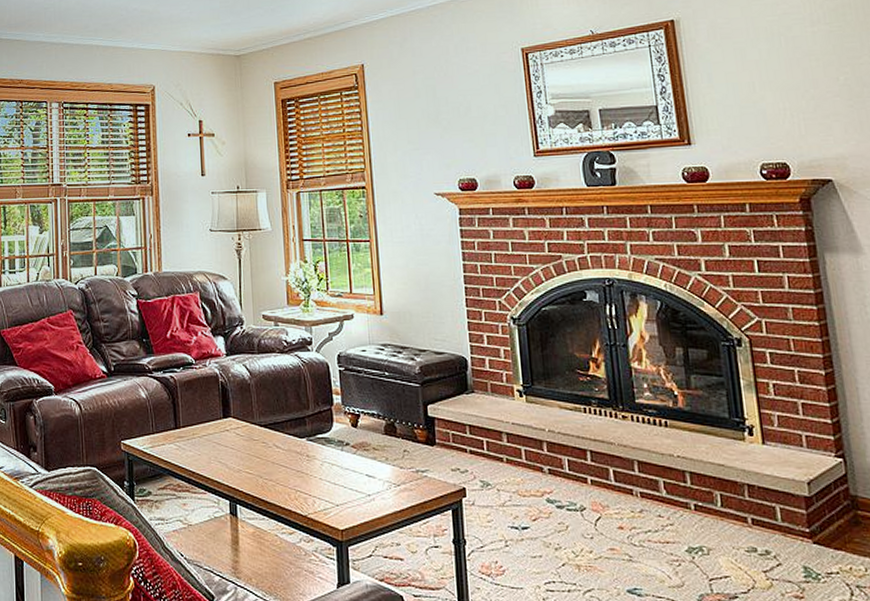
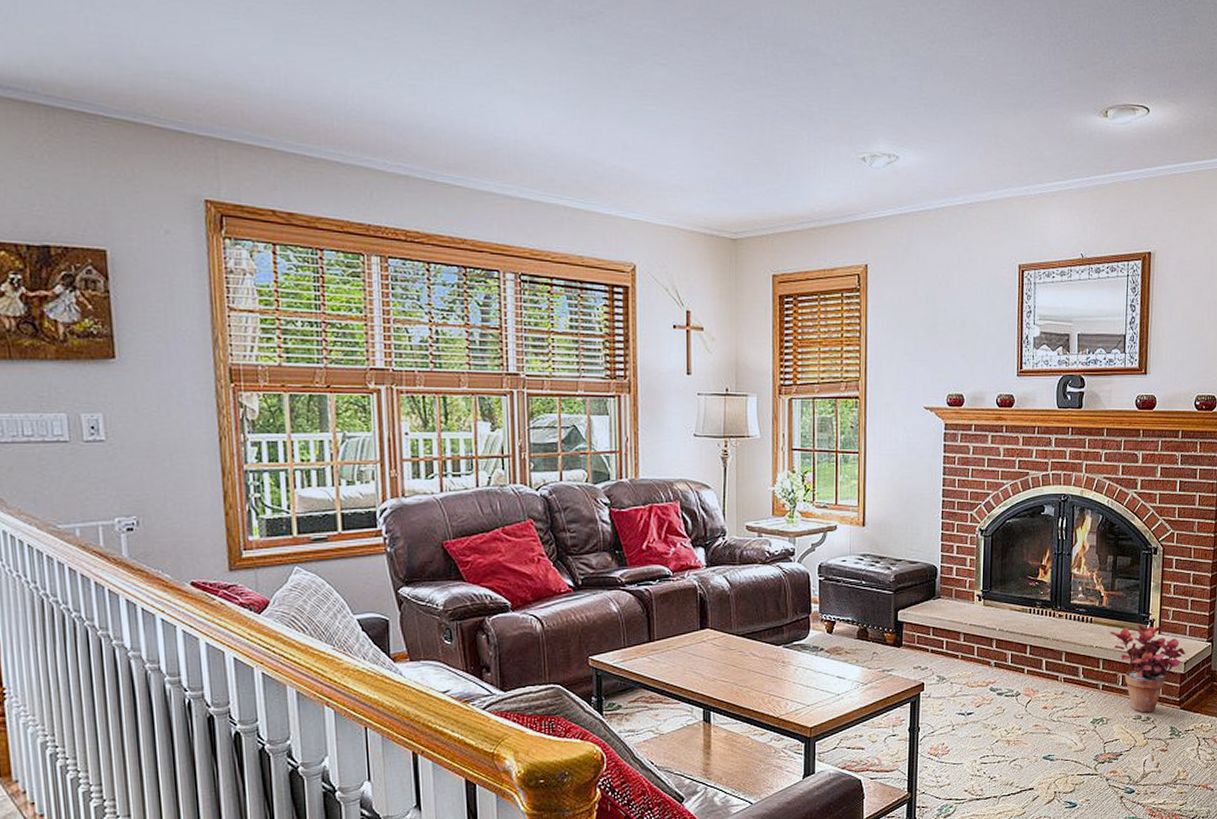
potted plant: none [692,430,810,545] -> present [1109,624,1188,713]

